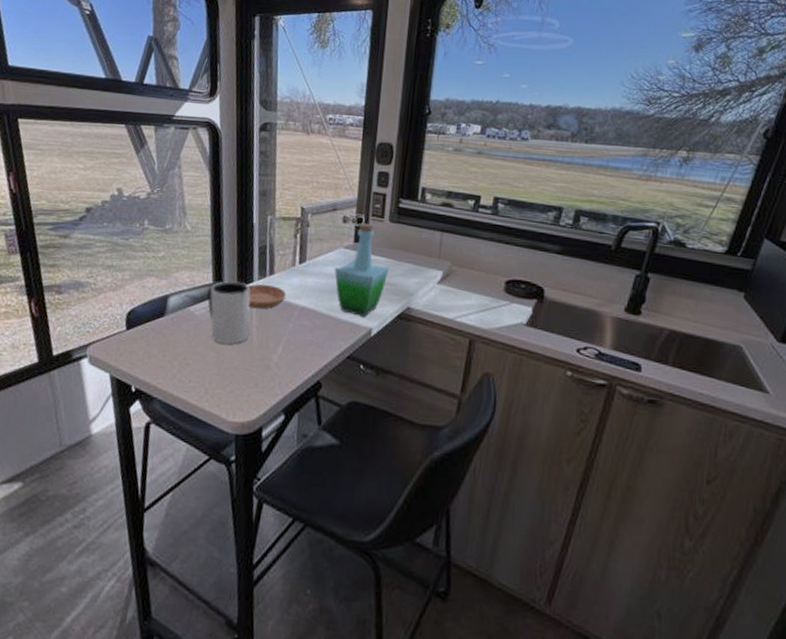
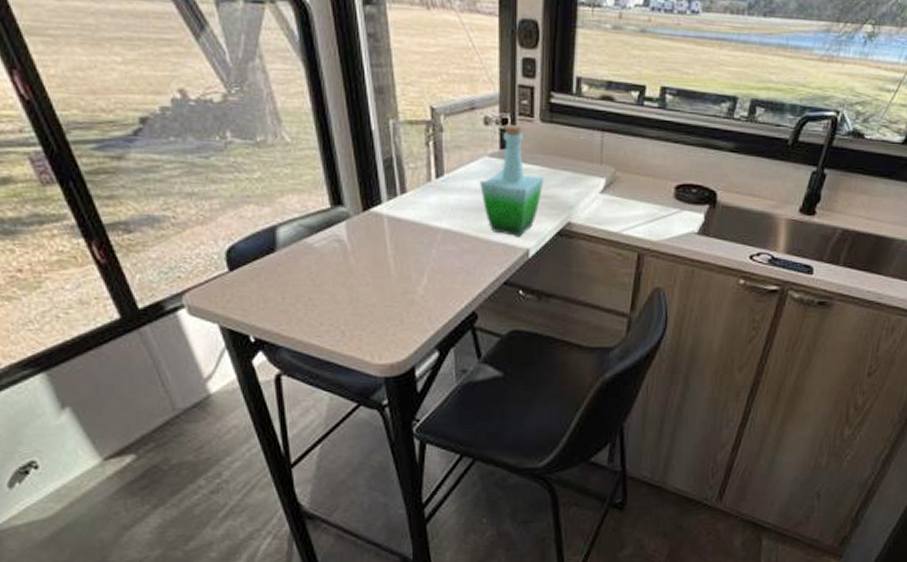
mug: present [207,281,250,345] -> none [326,204,385,280]
saucer: present [248,284,287,309] -> none [376,205,425,236]

